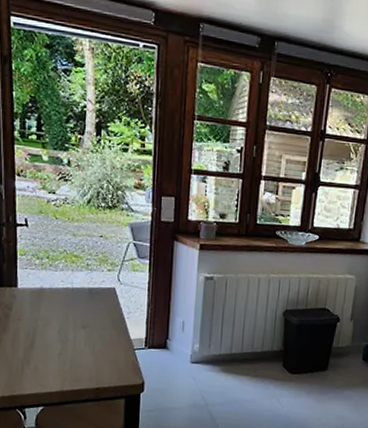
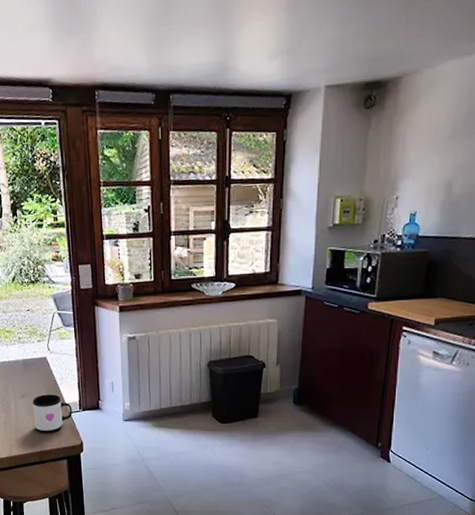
mug: none [93,327,137,369] -> present [32,394,73,433]

